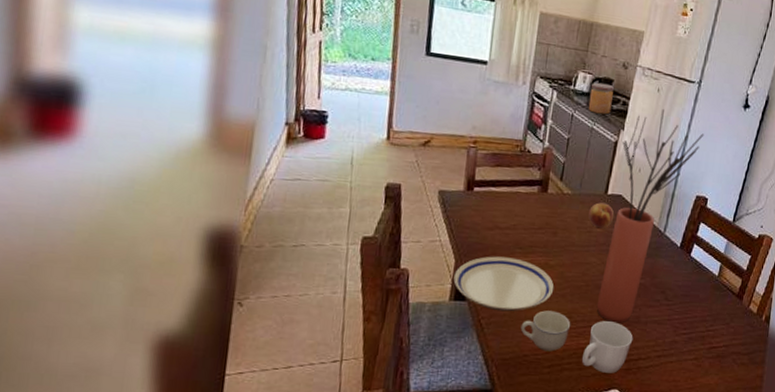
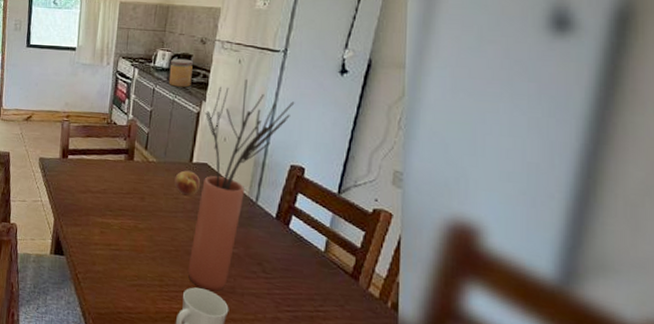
plate: present [453,256,554,312] -> none [53,217,144,270]
cup: present [520,310,571,352] -> none [114,271,163,312]

